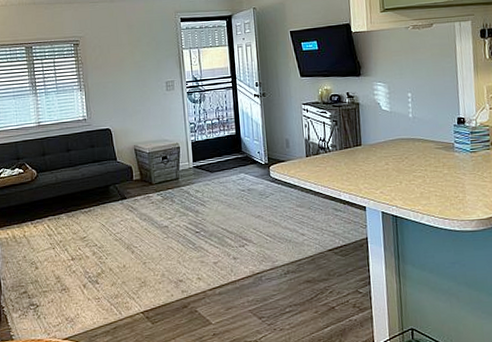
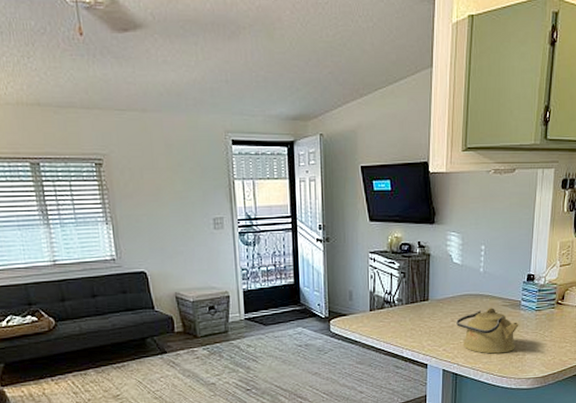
kettle: none [390,150,455,196] -> present [456,308,519,354]

